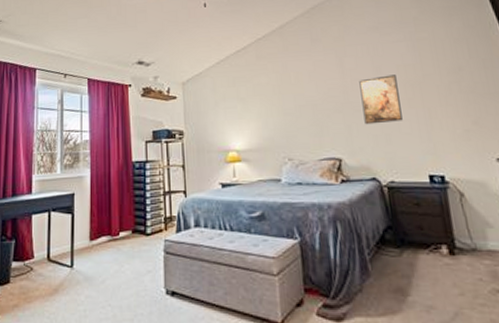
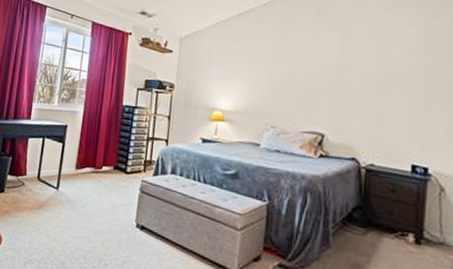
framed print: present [359,74,403,125] -> none [356,58,400,108]

